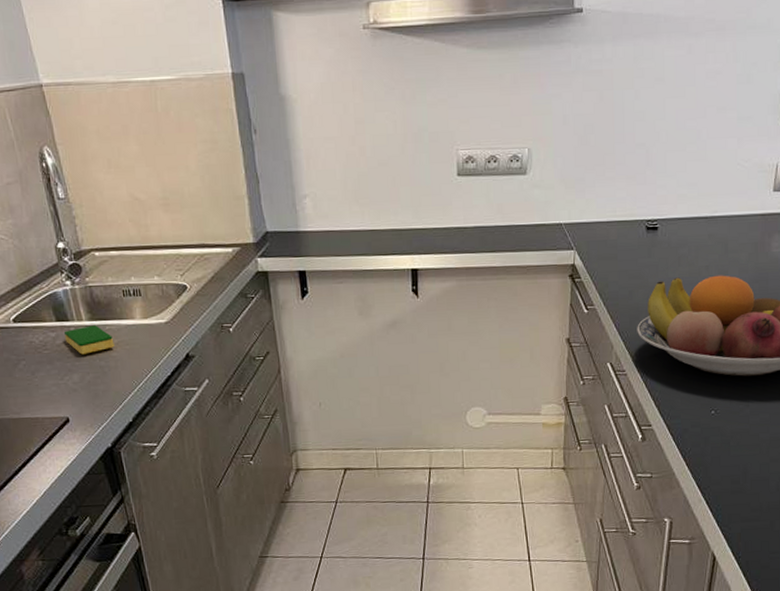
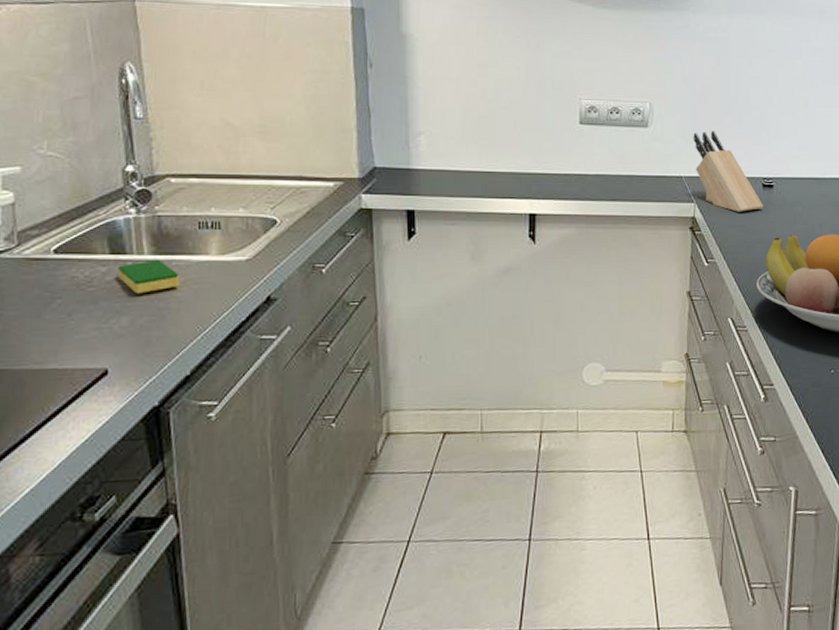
knife block: none [574,173,647,257] -> present [693,131,763,212]

